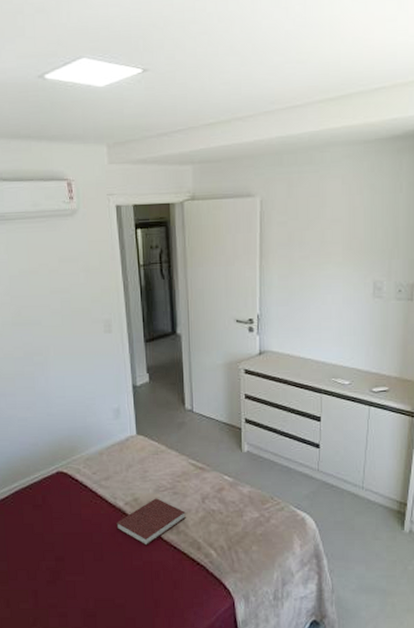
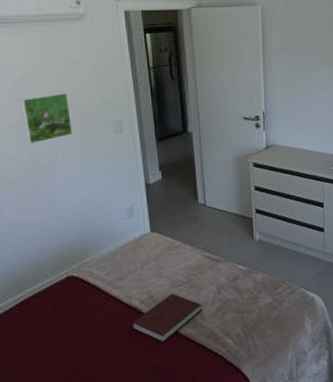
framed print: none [16,290,65,342] -> present [20,93,73,145]

